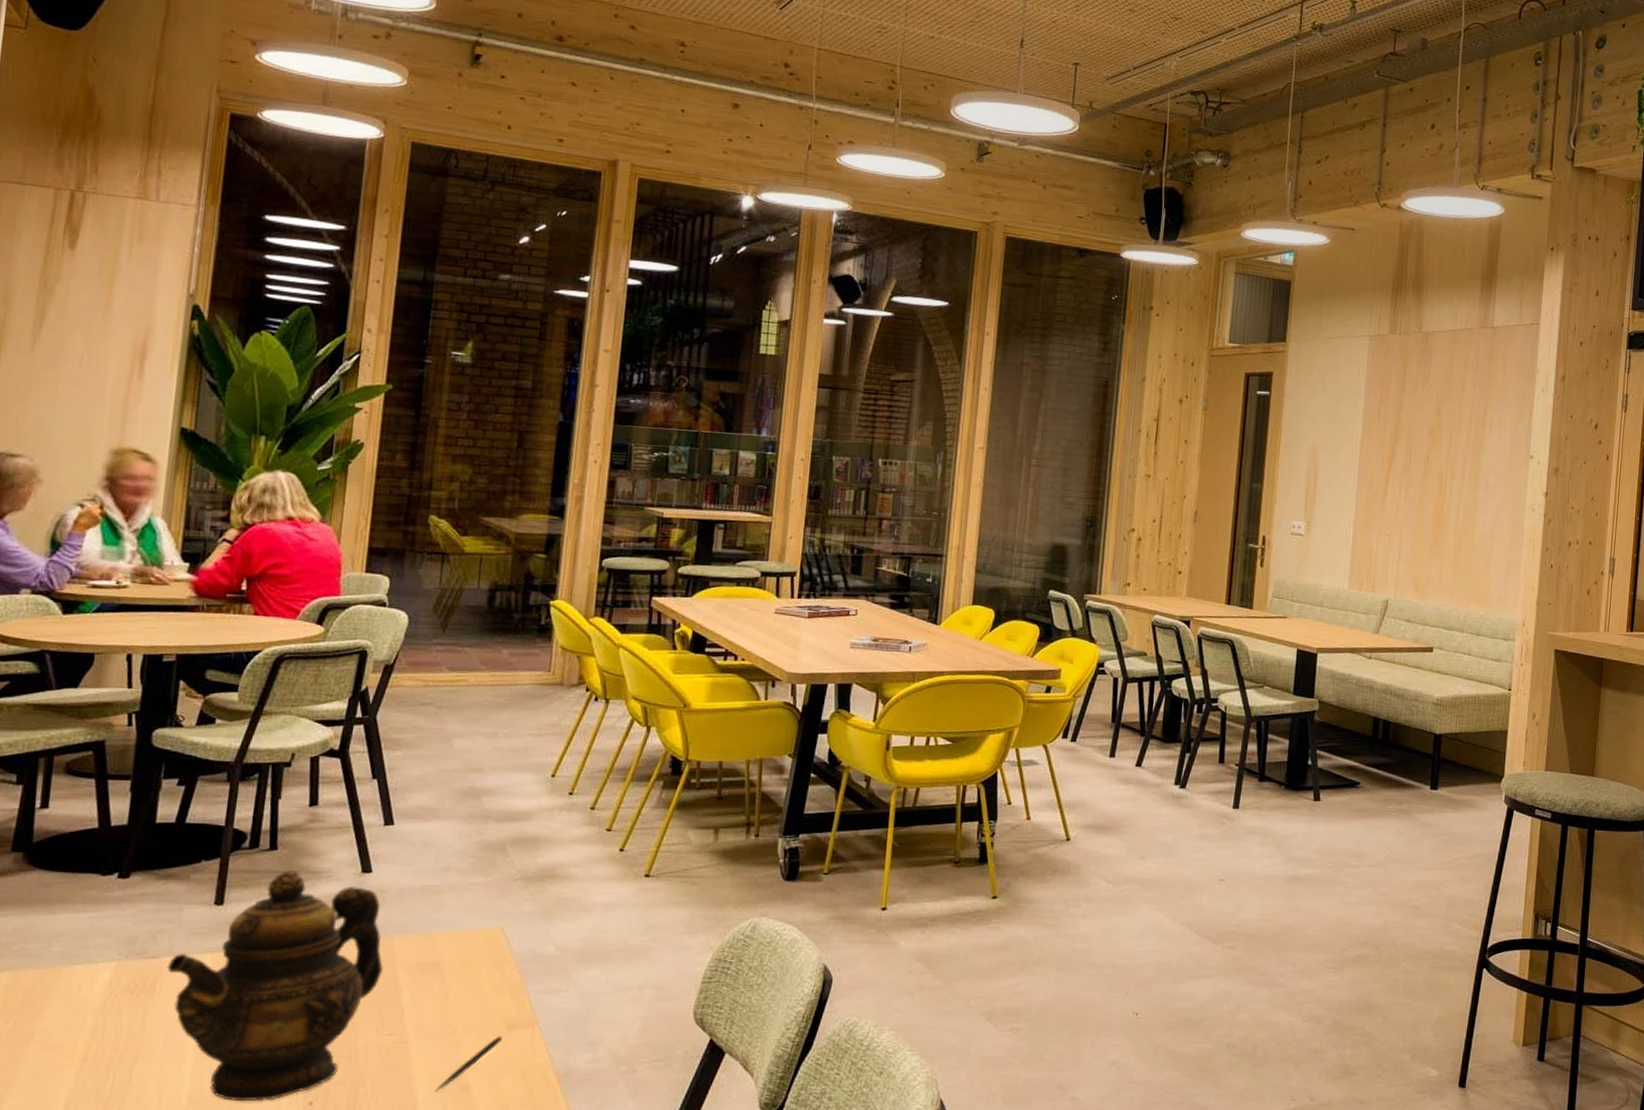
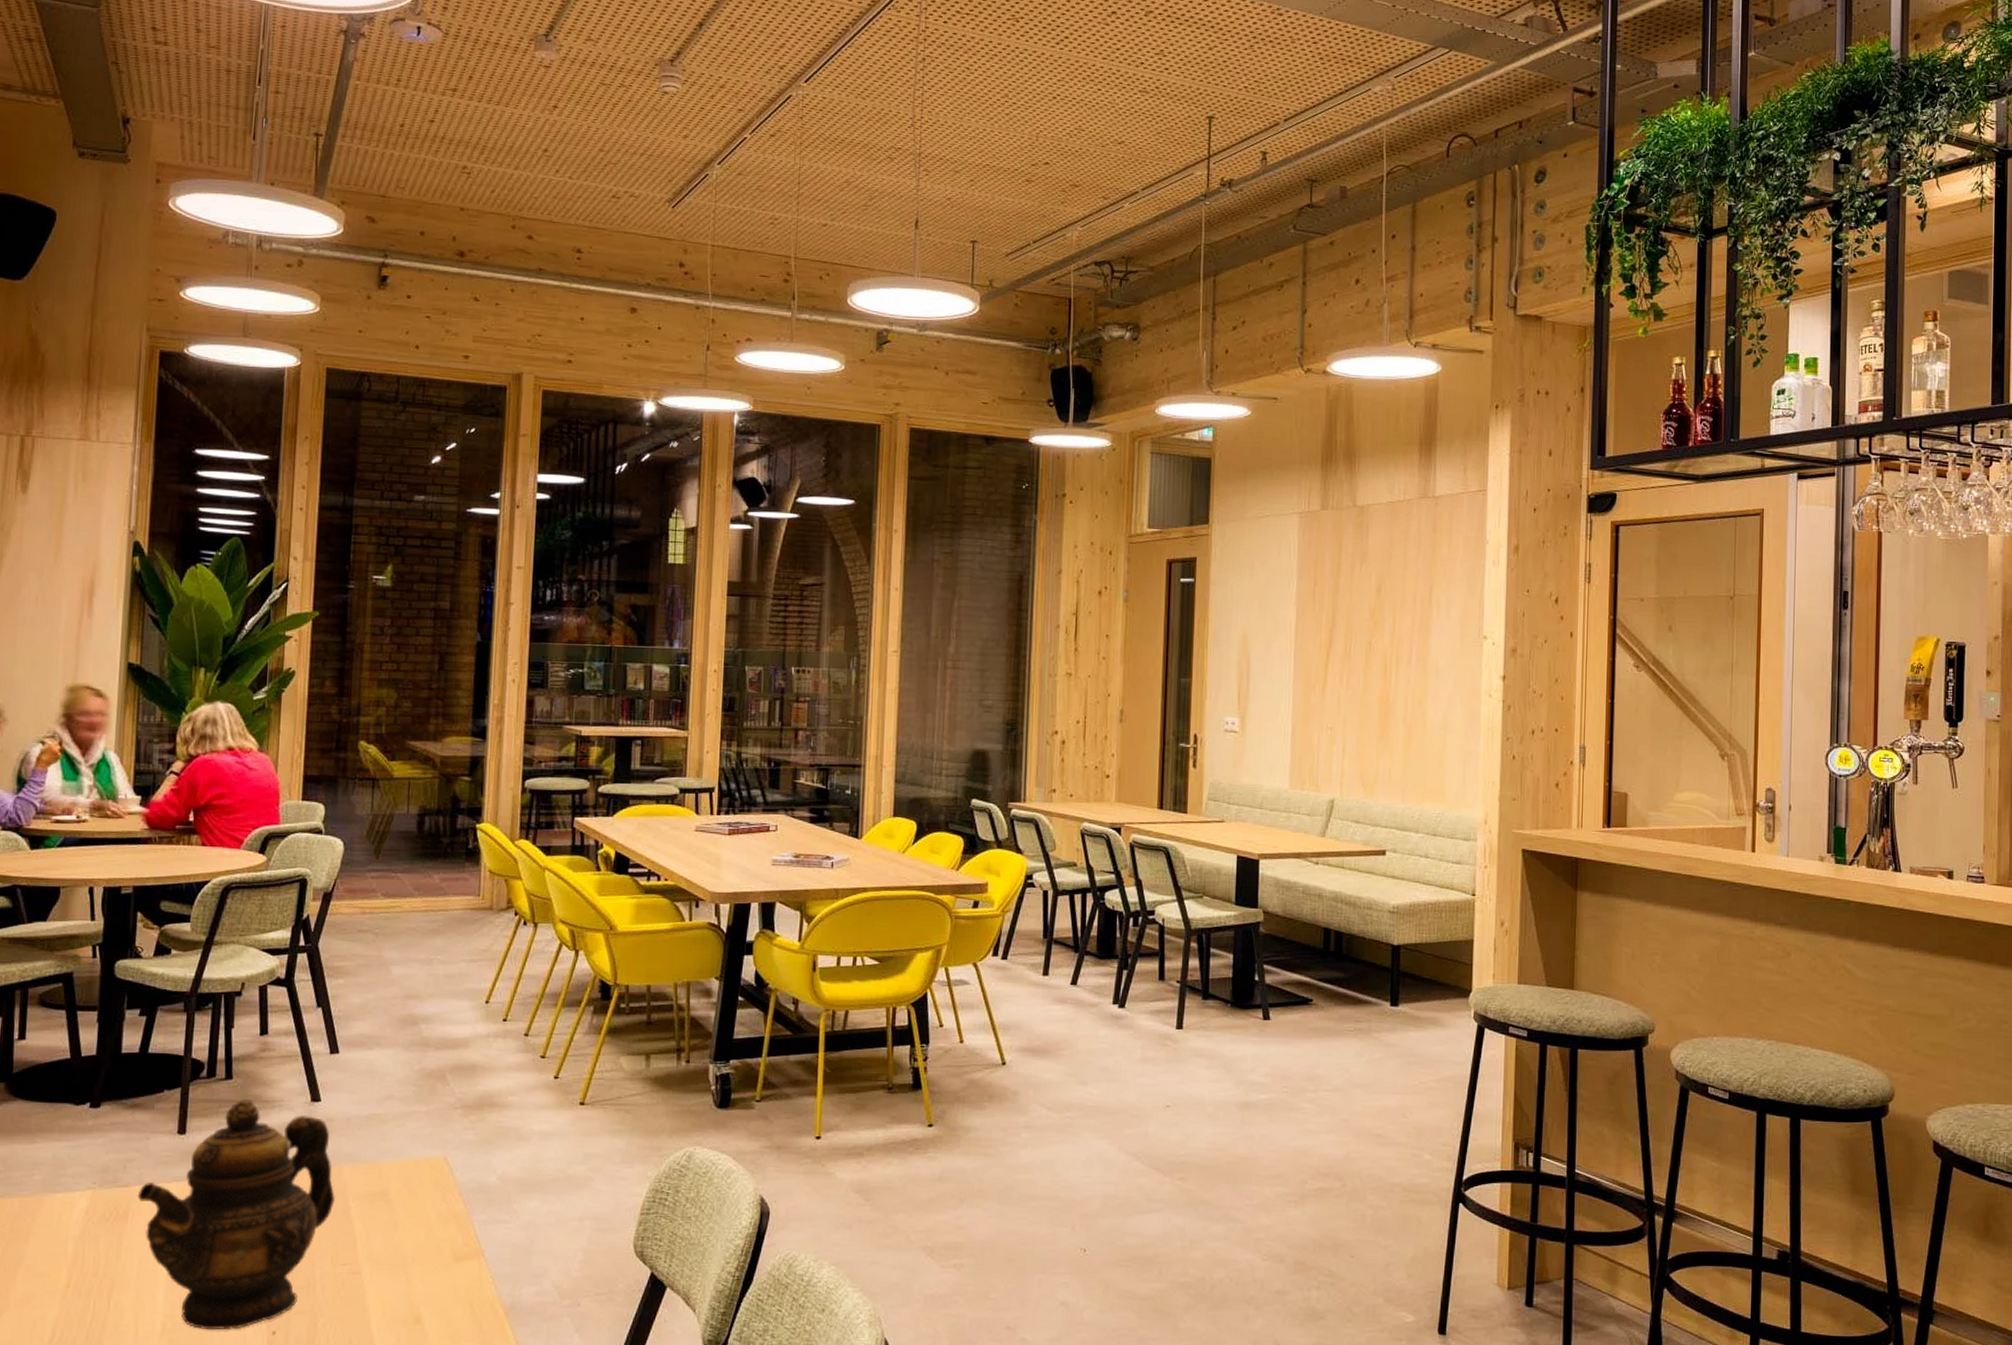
pen: present [435,1036,502,1092] -> none [389,1267,450,1323]

